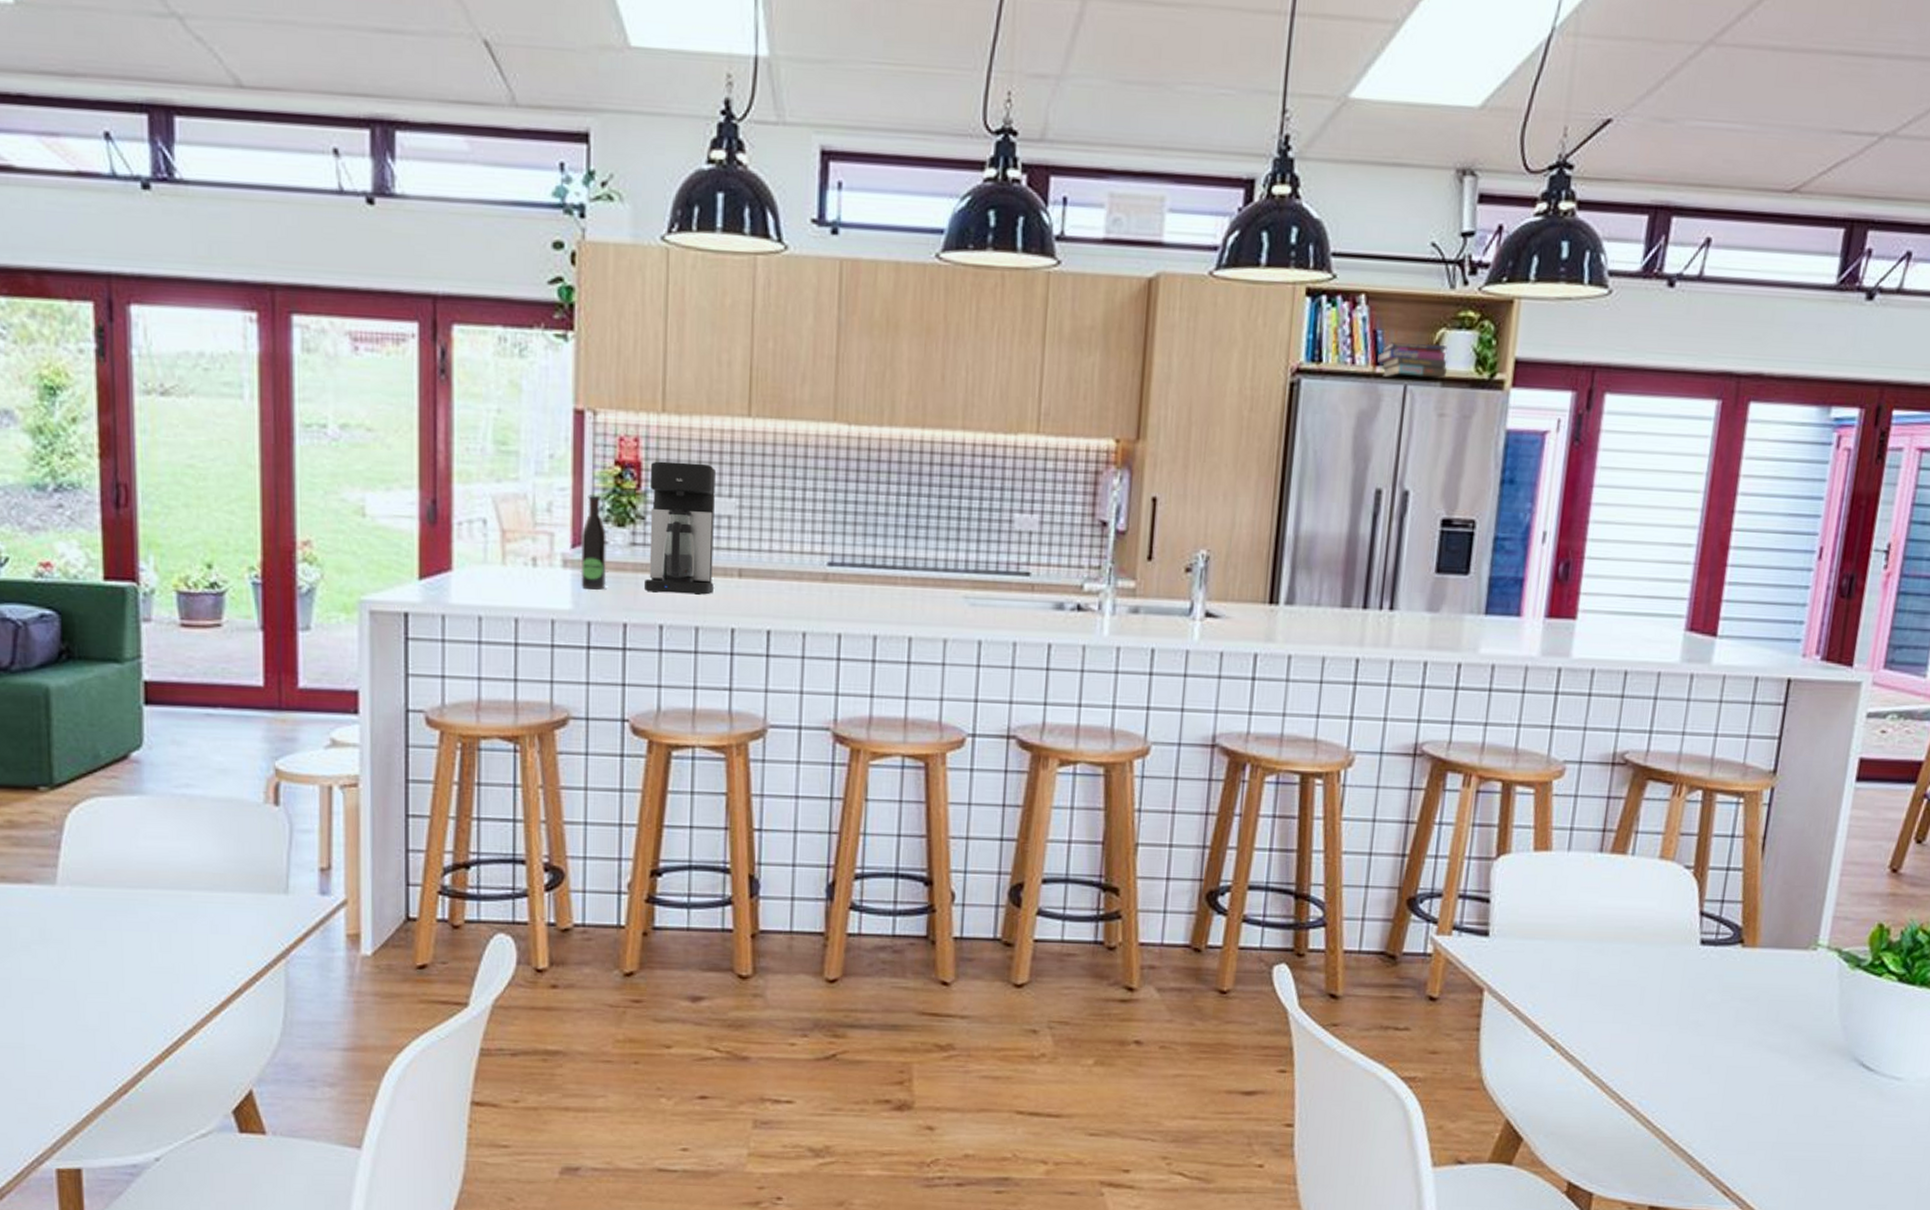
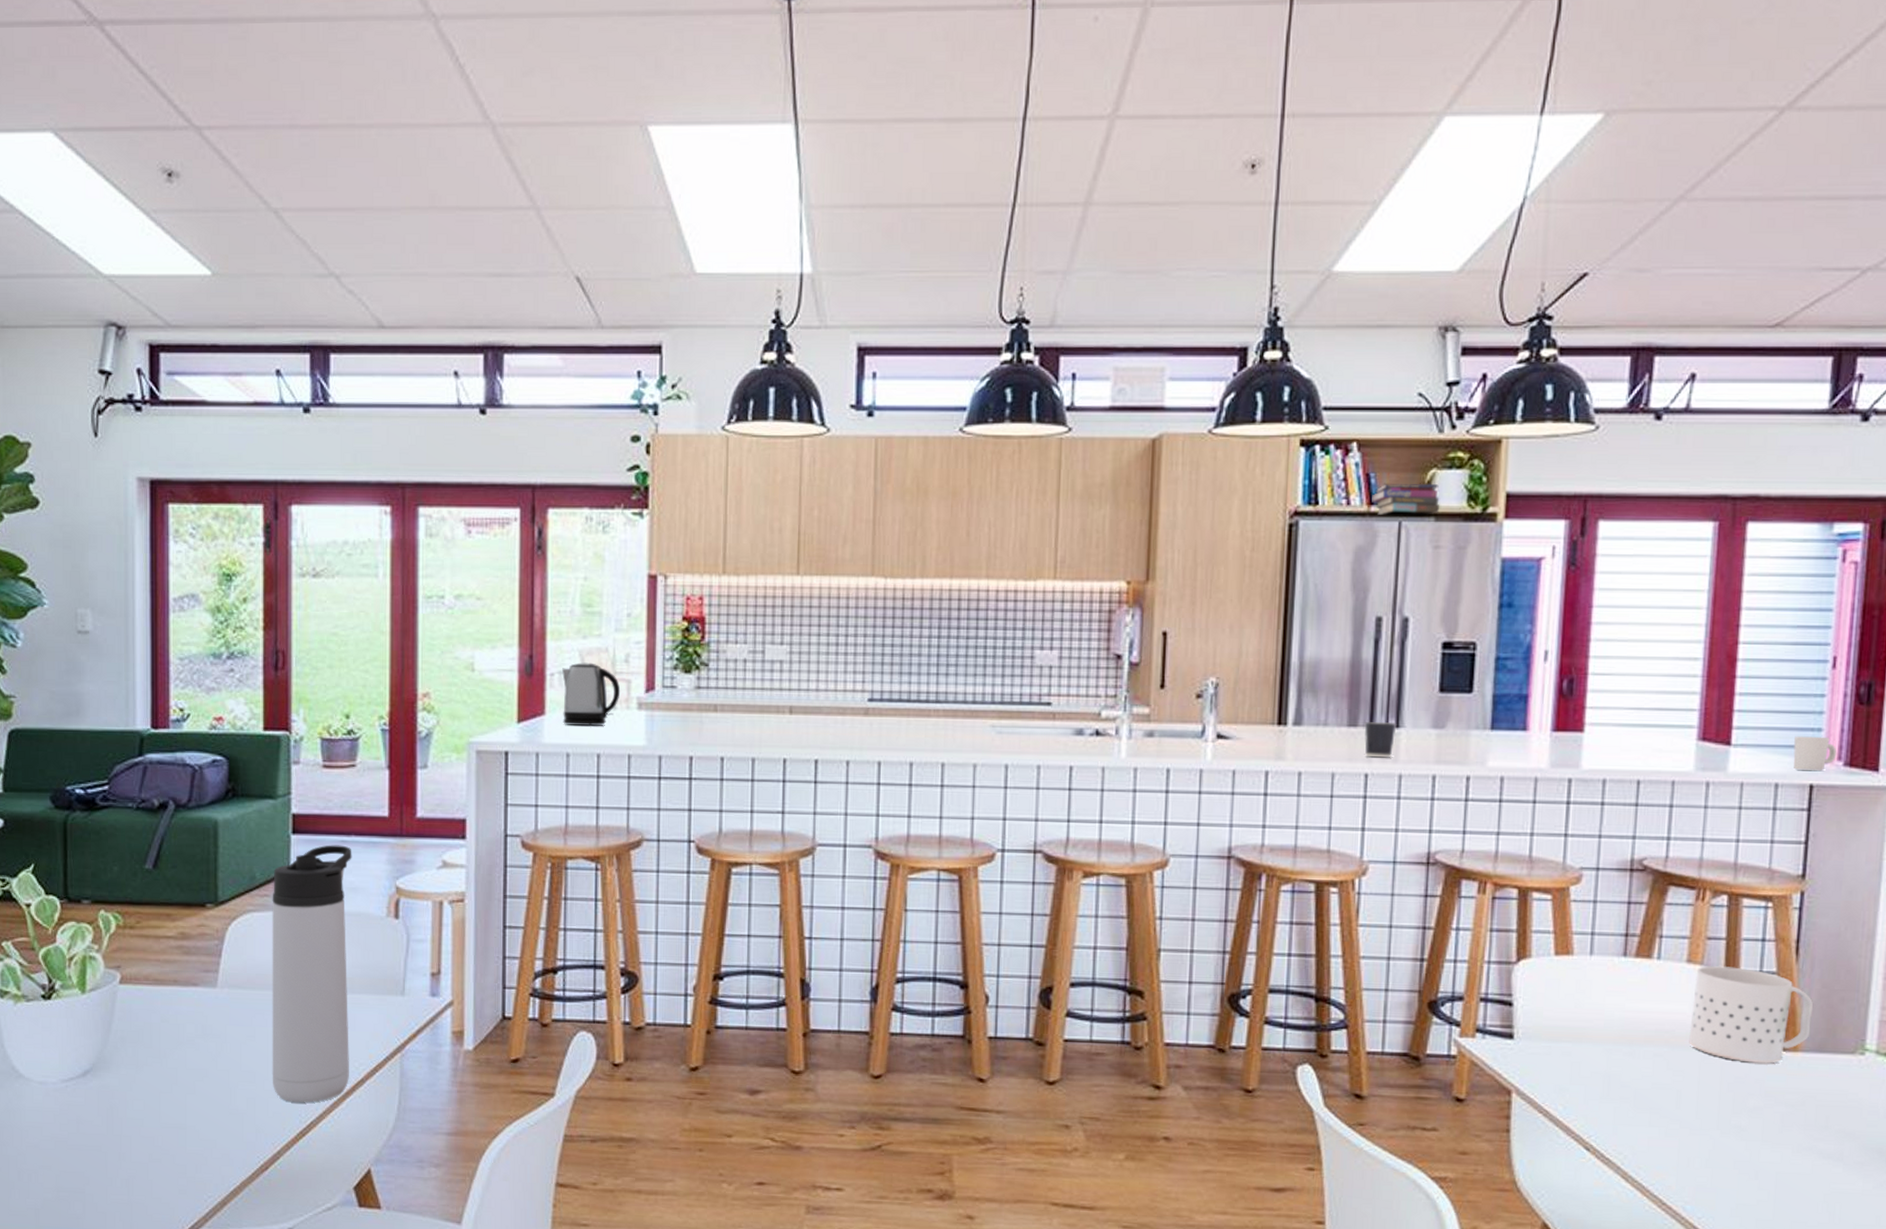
thermos bottle: none [121,718,224,1016] -> present [272,845,352,1103]
kettle: none [472,510,542,585] -> present [562,662,621,726]
bottle: present [580,495,607,591] -> none [653,646,676,729]
coffee maker: present [645,461,715,595] -> none [708,616,769,730]
mug: none [1357,603,1391,642] -> present [1364,721,1397,758]
mug: none [1656,862,1774,960] -> present [1689,966,1814,1064]
mug: none [1774,628,1816,666] -> present [1793,736,1837,772]

